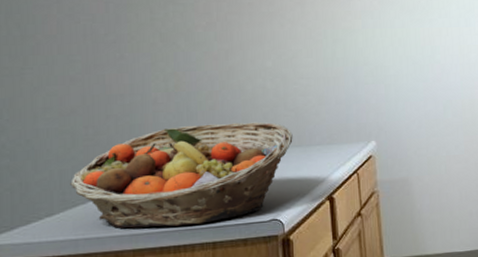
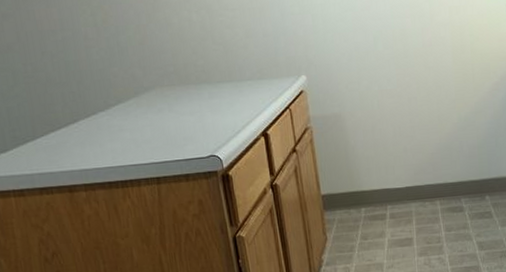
fruit basket: present [70,122,293,228] -> none [18,56,224,164]

